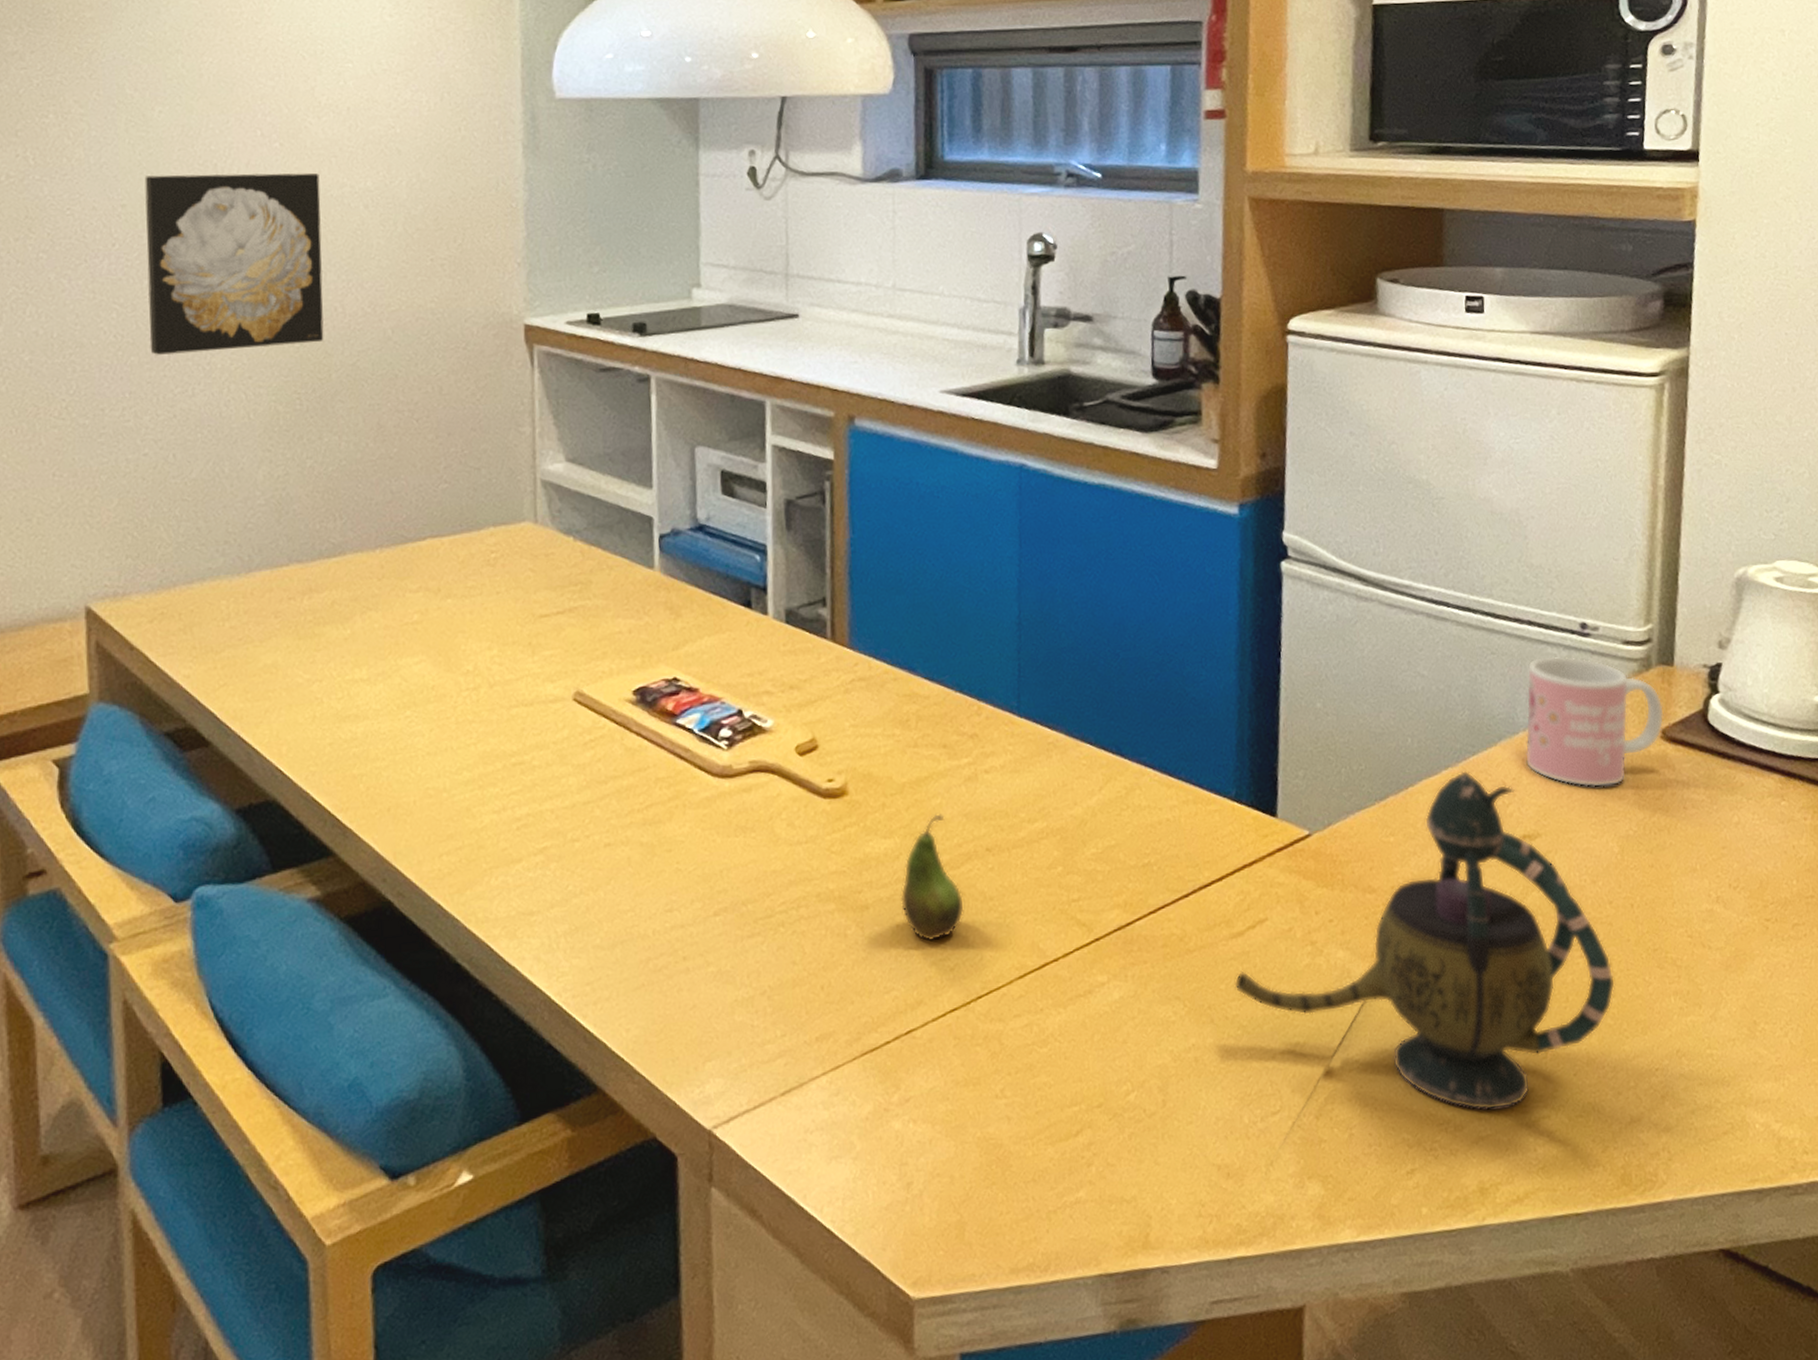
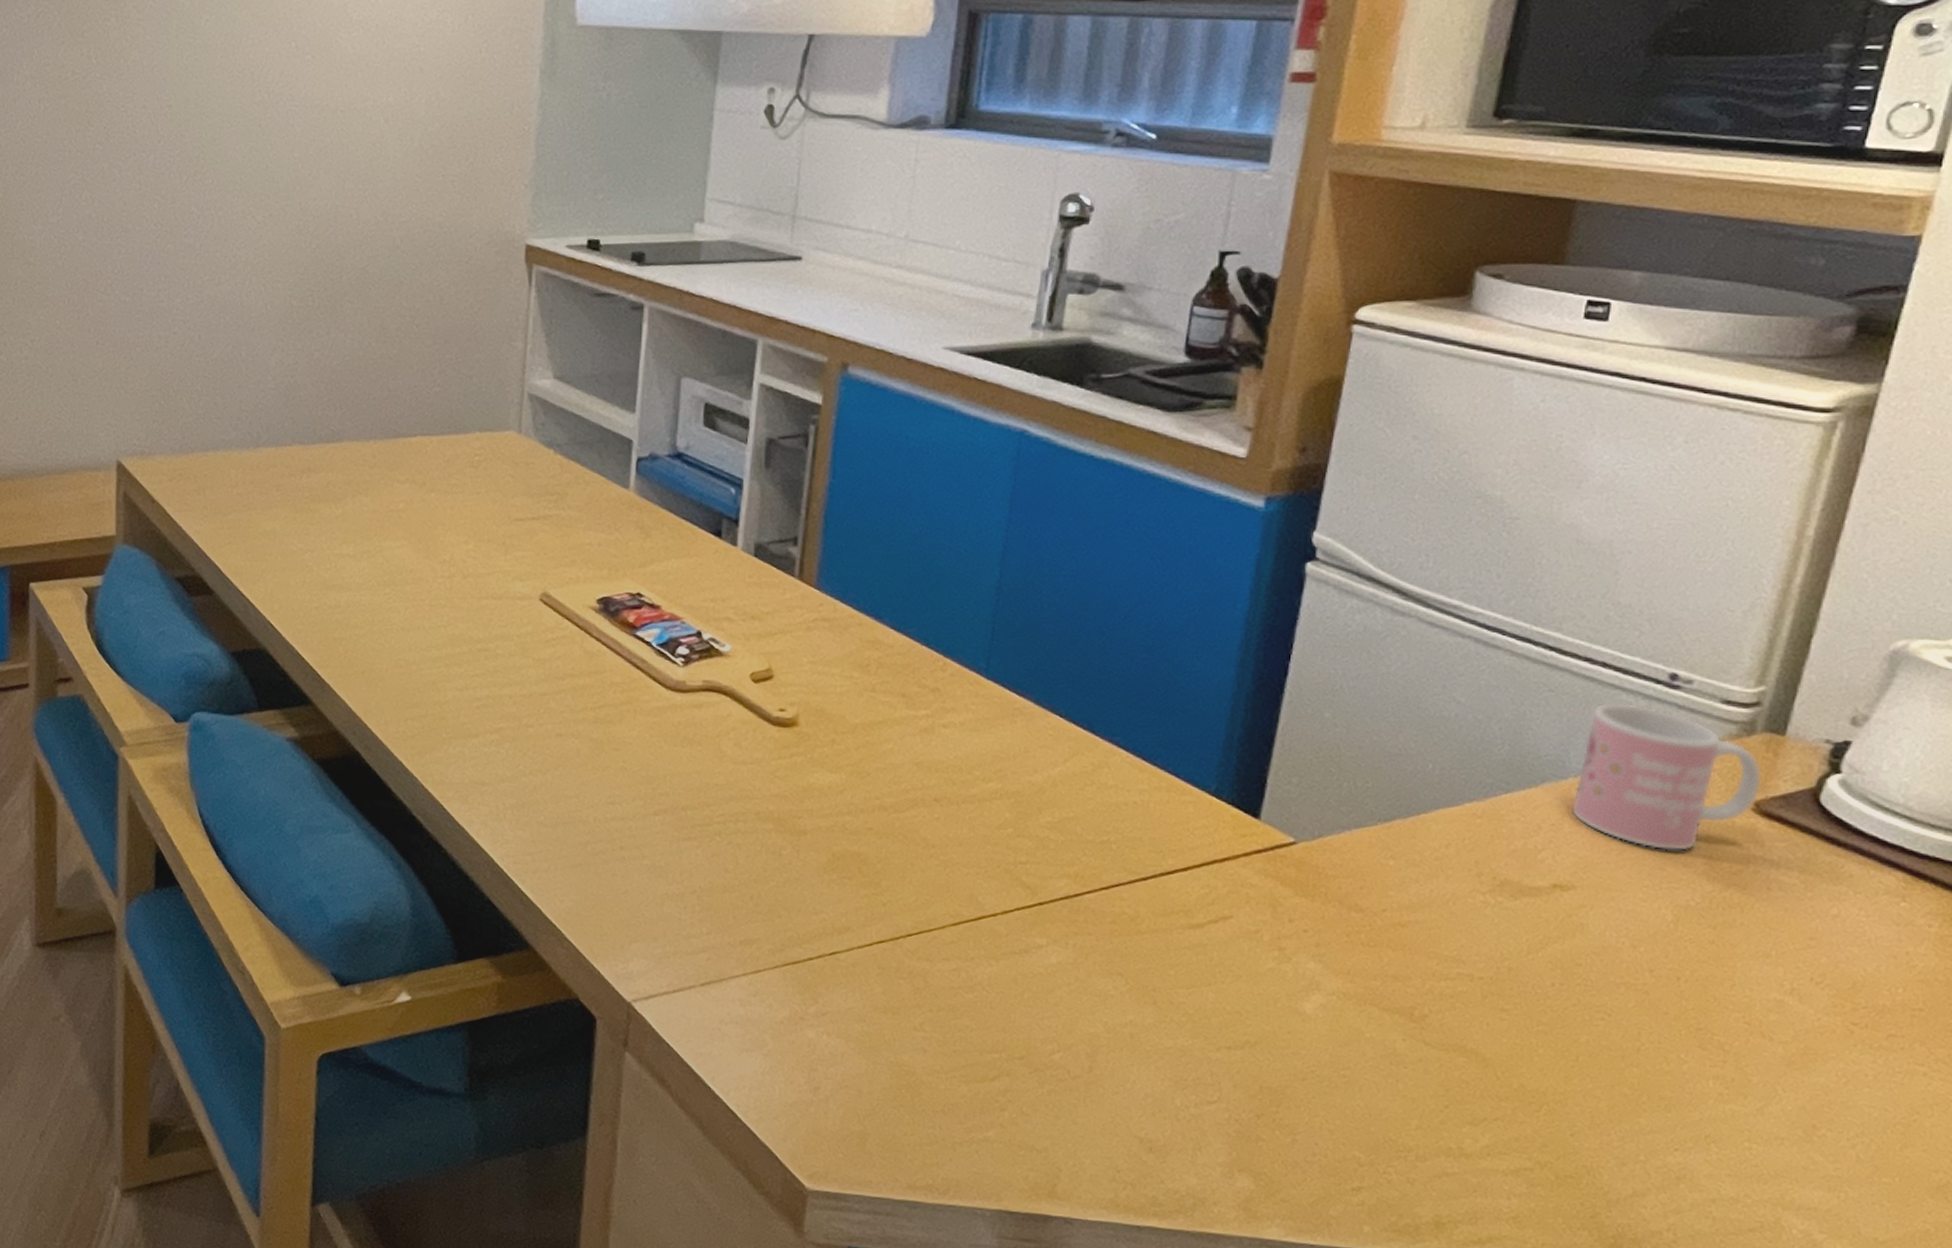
wall art: present [144,173,324,355] -> none [185,80,346,246]
fruit: present [900,813,965,942] -> none [839,758,905,876]
teapot: present [1234,771,1615,1111] -> none [1185,807,1641,1152]

